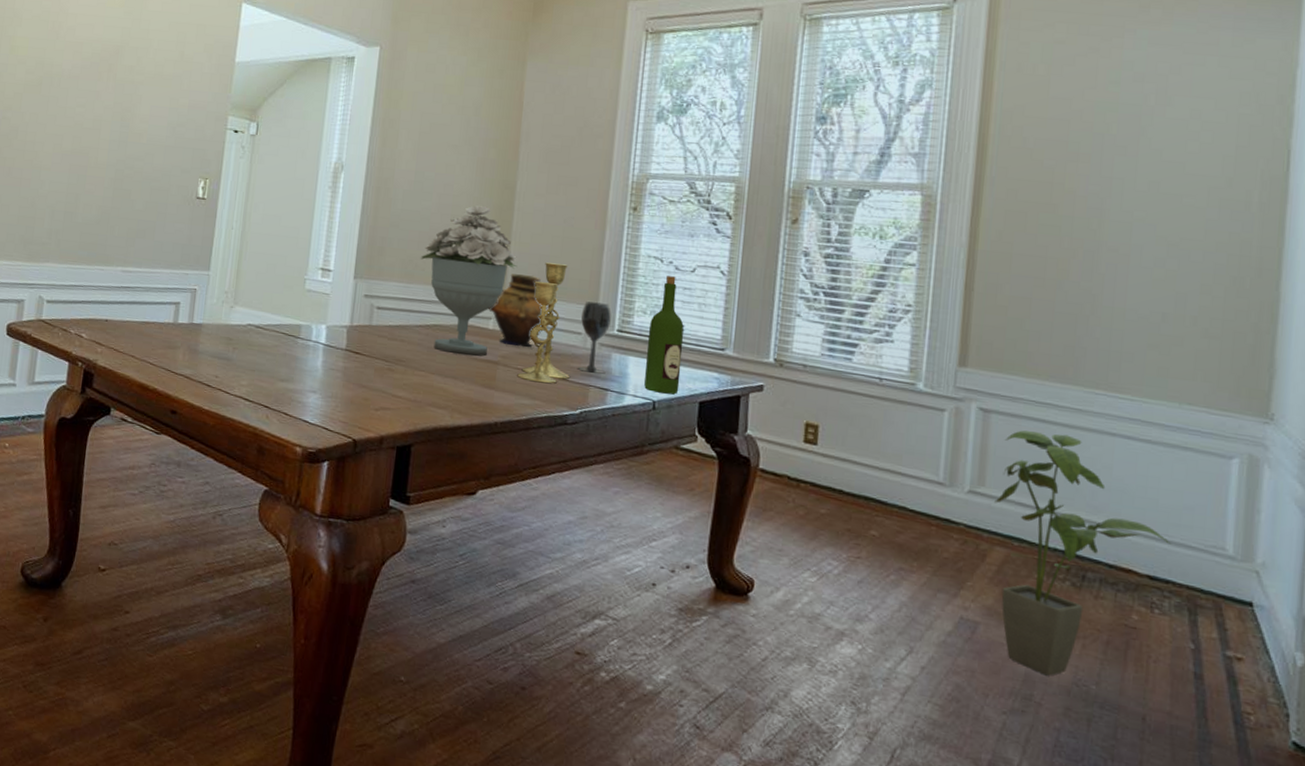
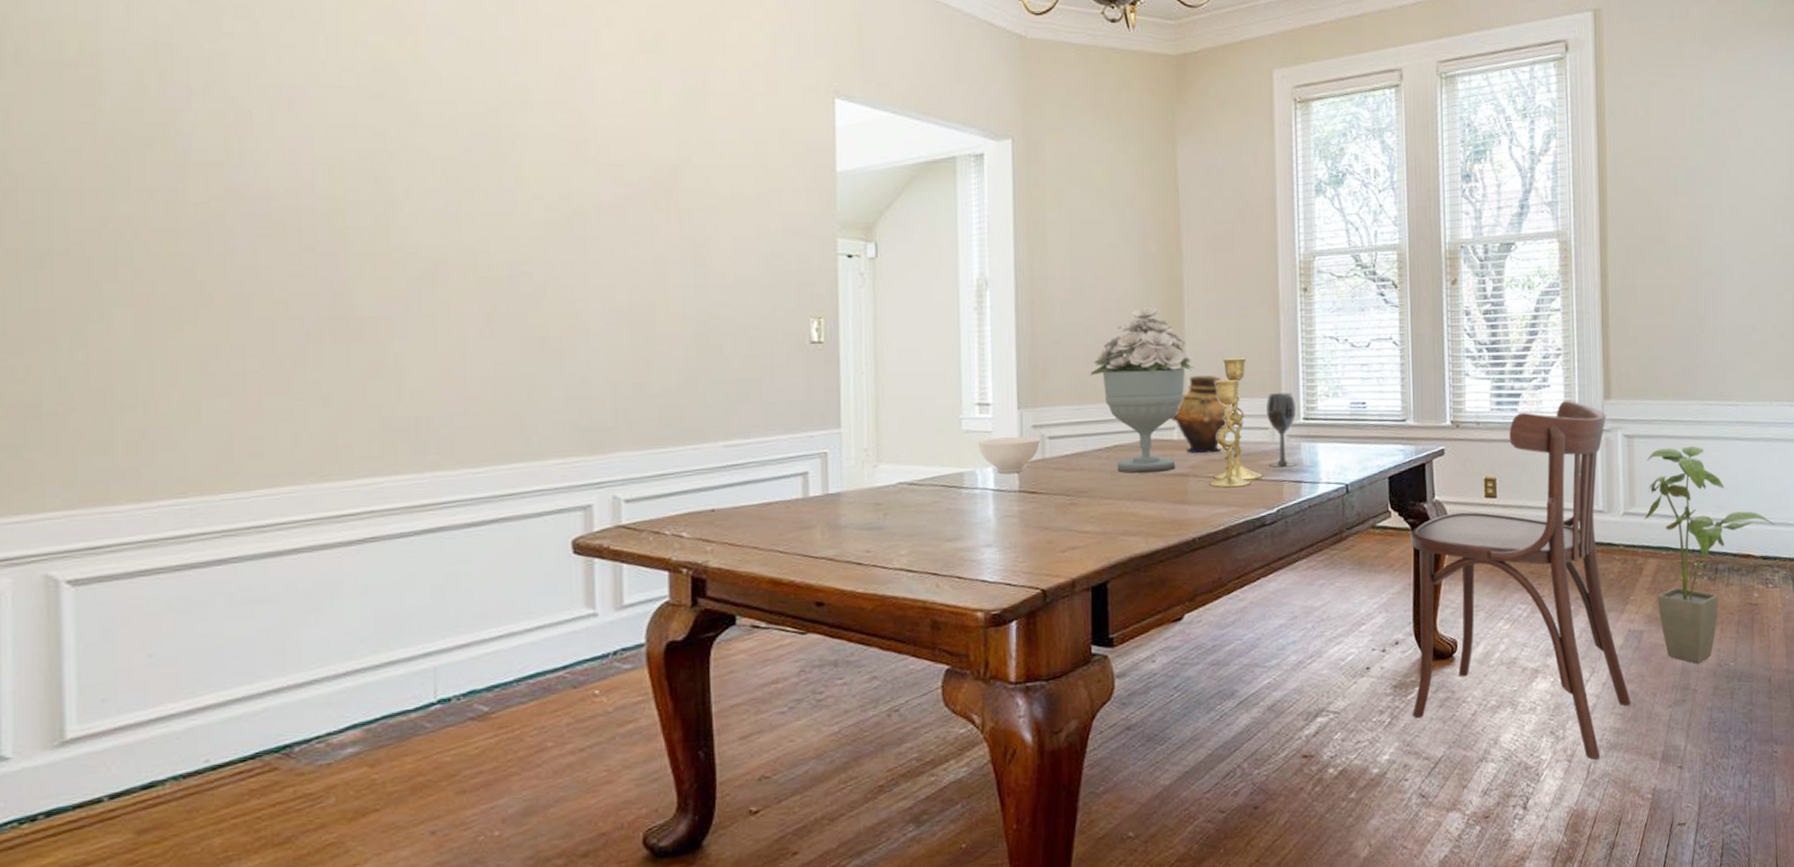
bowl: none [315,299,371,334] -> present [976,436,1041,473]
wine bottle: present [644,276,684,395] -> none [1333,354,1369,476]
dining chair: none [696,359,960,746] -> present [1410,400,1631,759]

